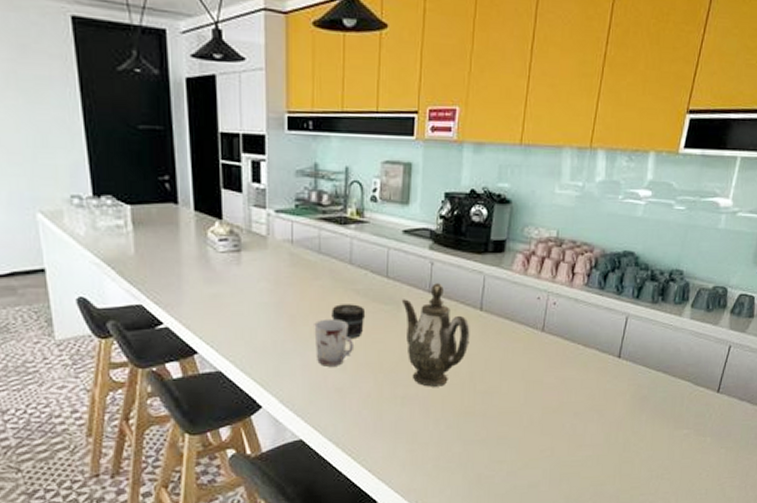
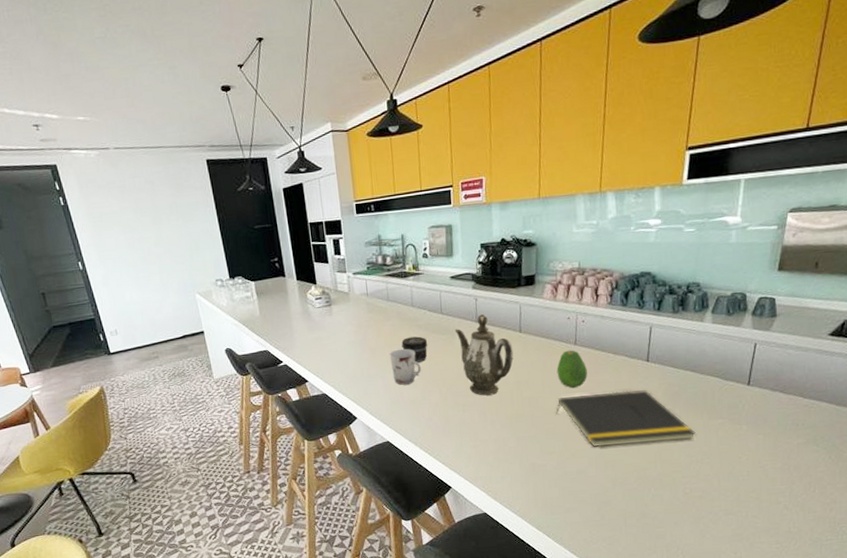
notepad: none [512,390,660,457] -> present [556,390,696,448]
fruit: none [518,337,553,385] -> present [556,350,587,389]

